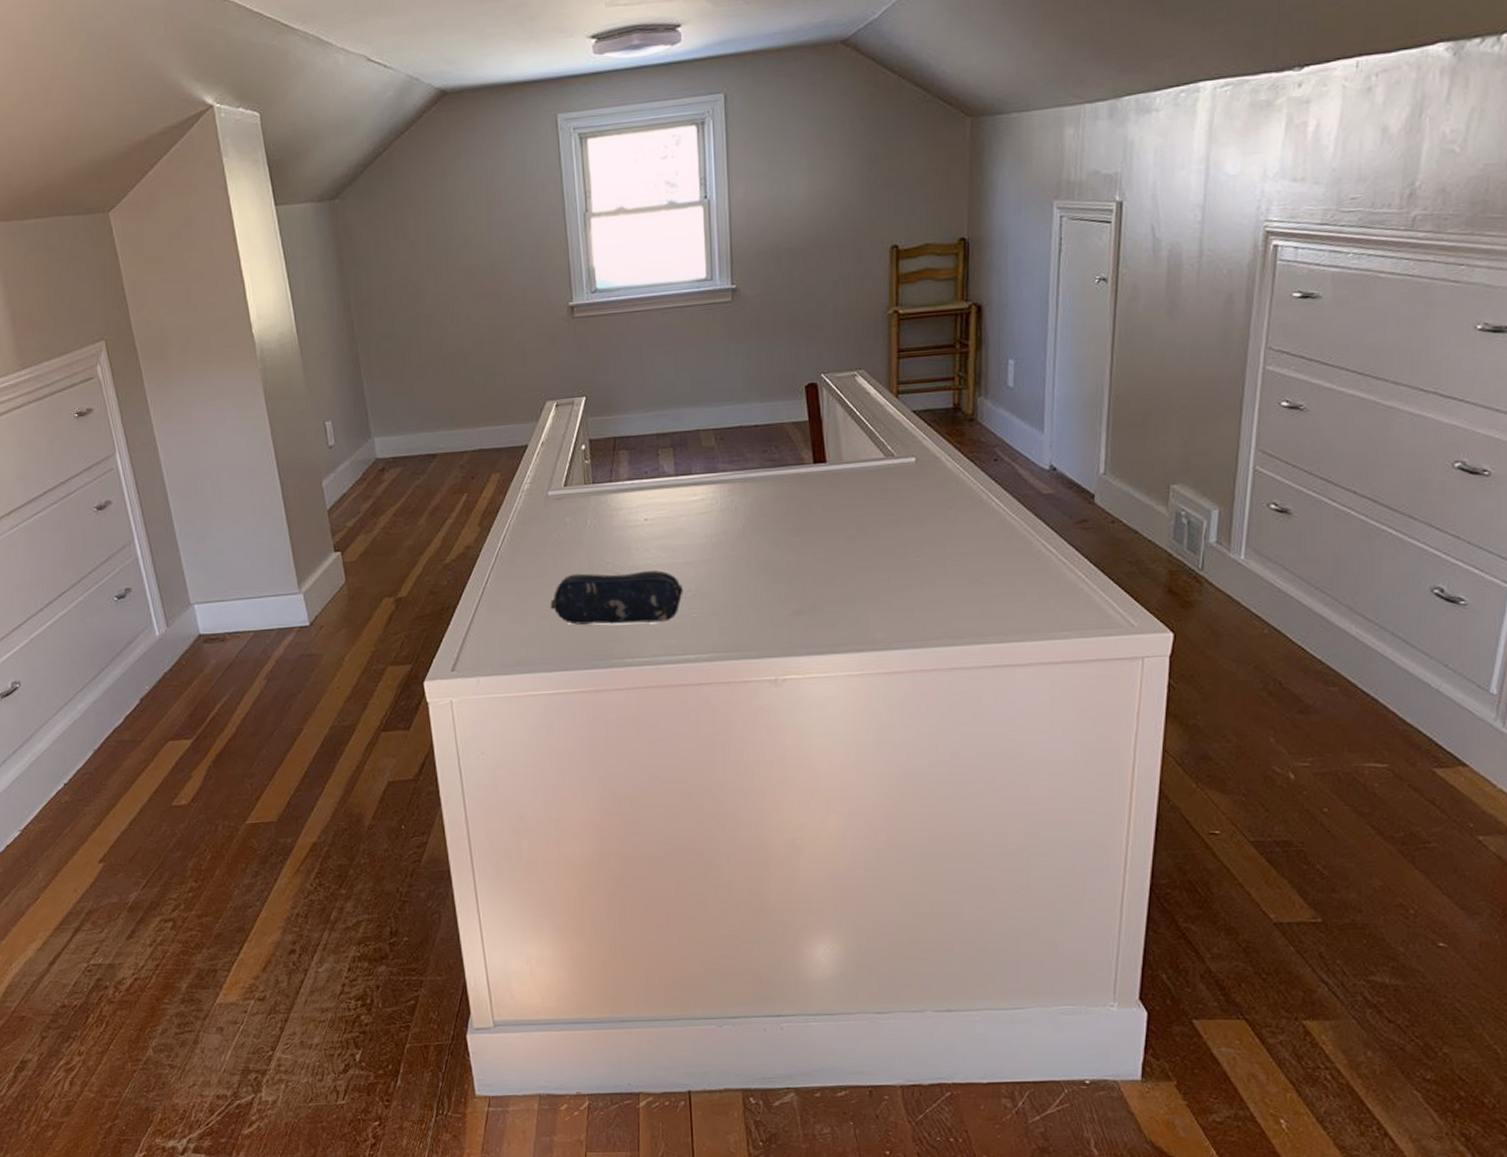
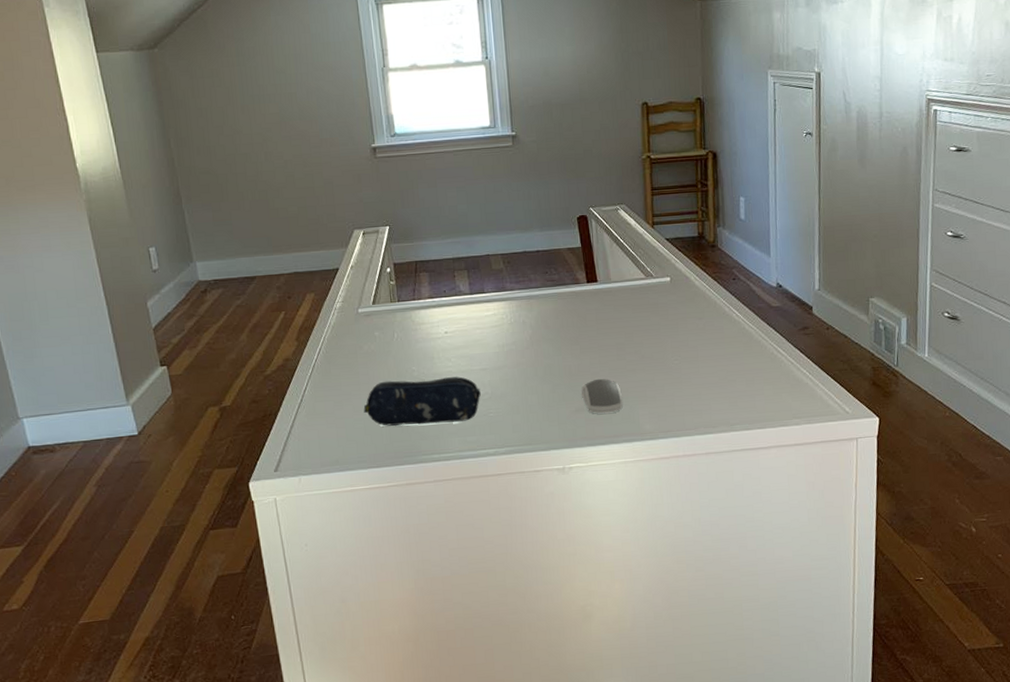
computer mouse: none [801,576,851,618] -> present [581,378,624,414]

